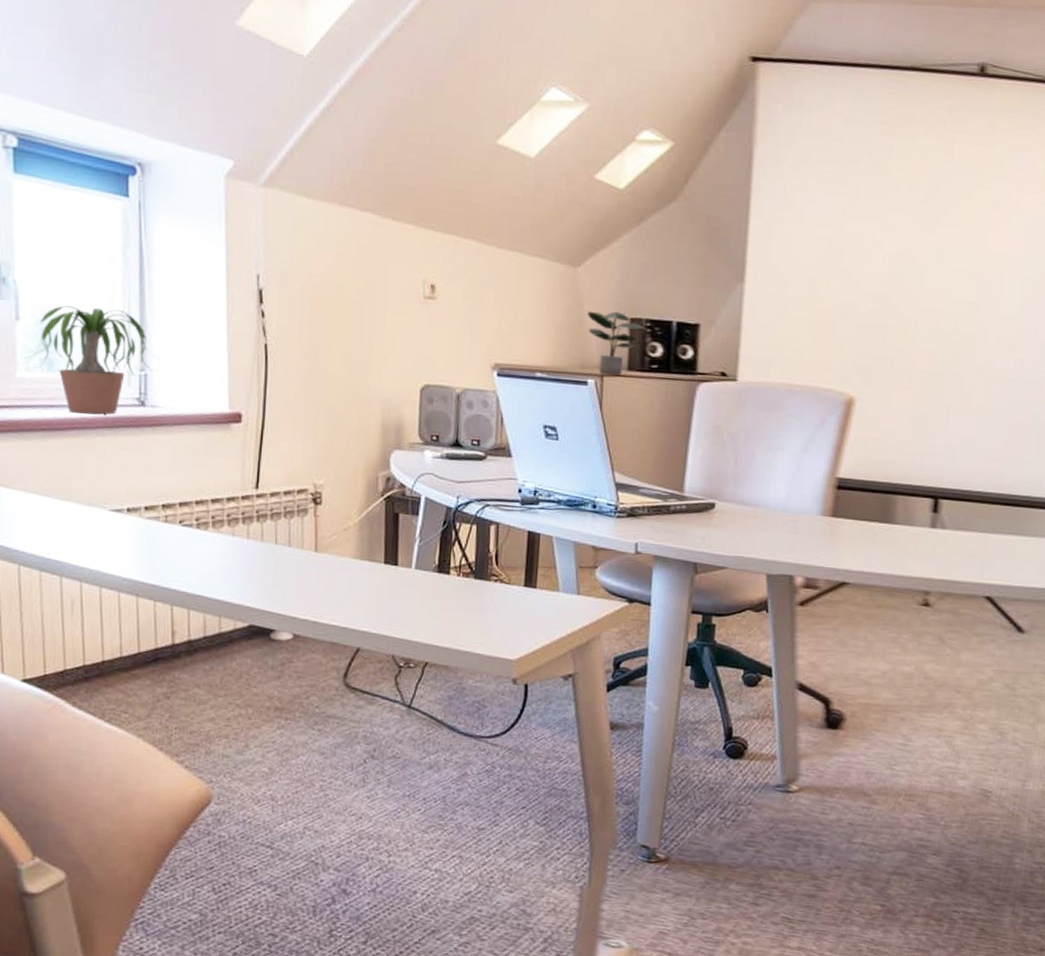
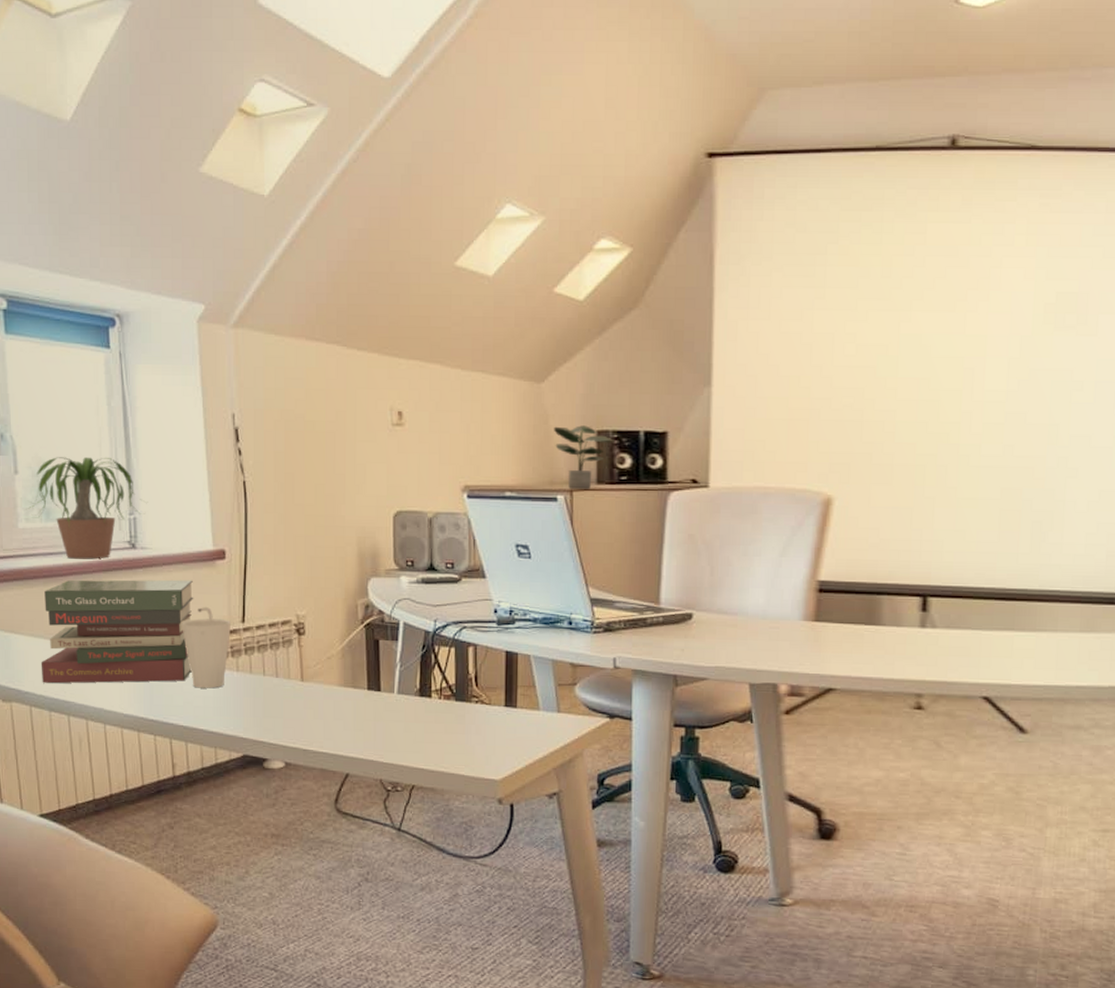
books: none [33,435,205,546] -> present [40,579,194,684]
cup: none [190,470,243,555] -> present [182,607,231,689]

